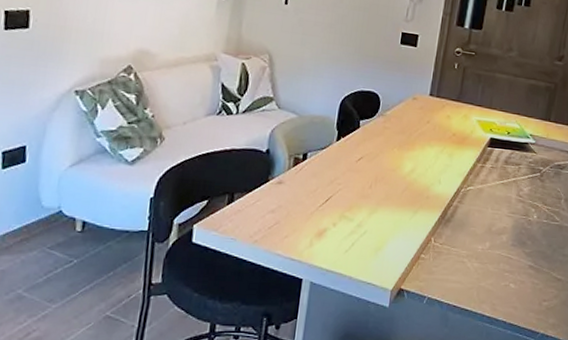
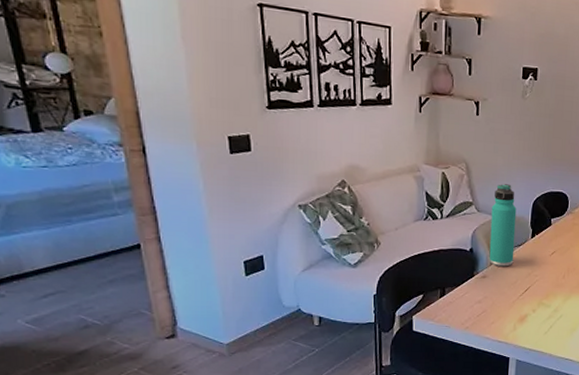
thermos bottle: none [286,79,322,172] -> present [489,184,517,267]

